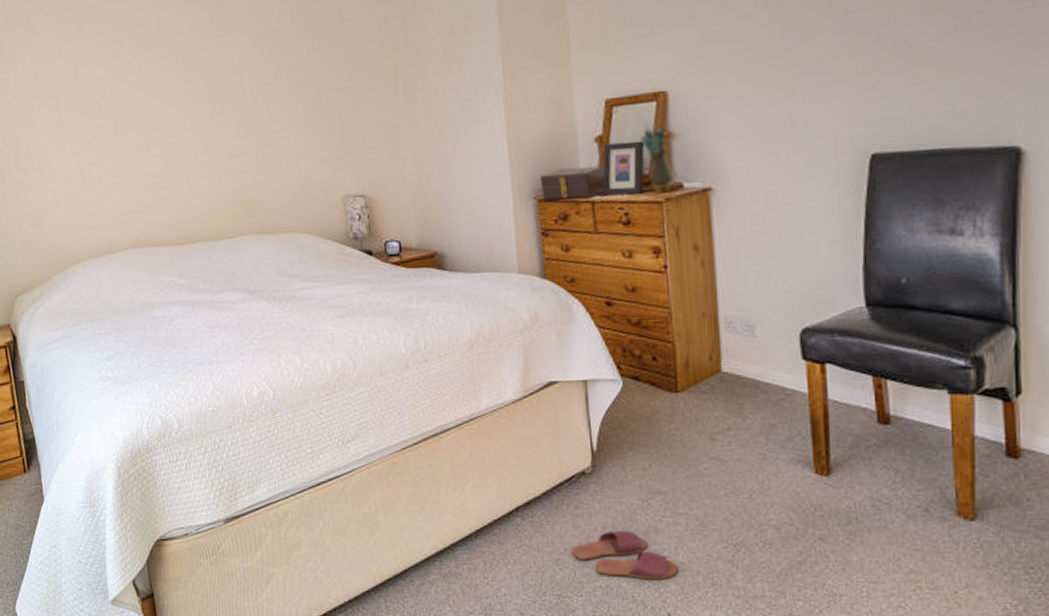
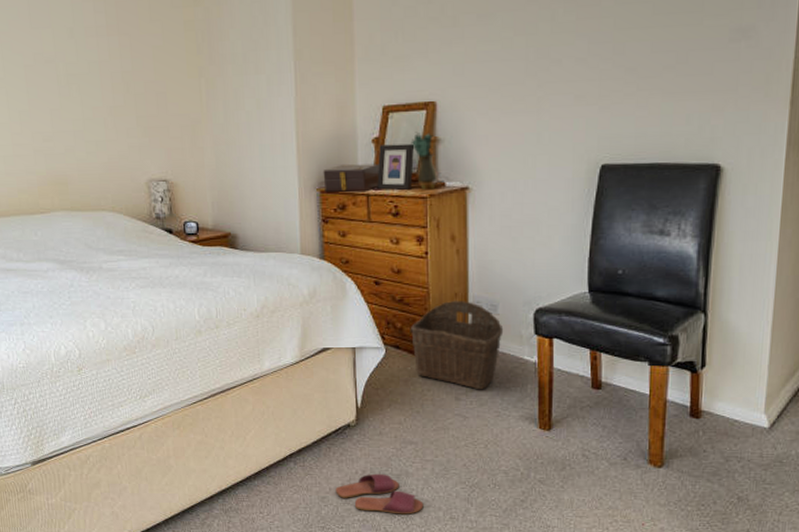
wicker basket: none [652,321,764,428] -> present [411,300,504,390]

